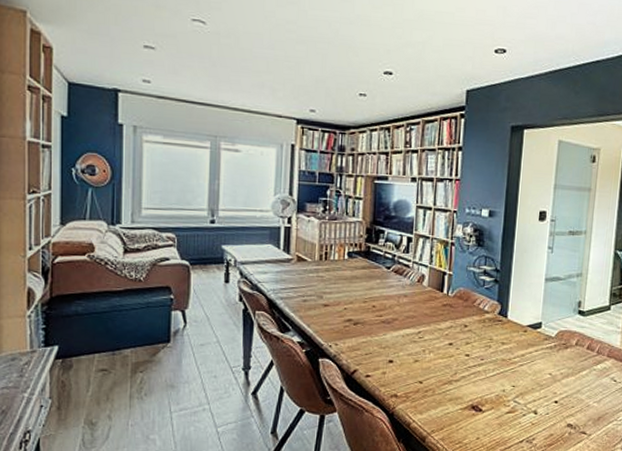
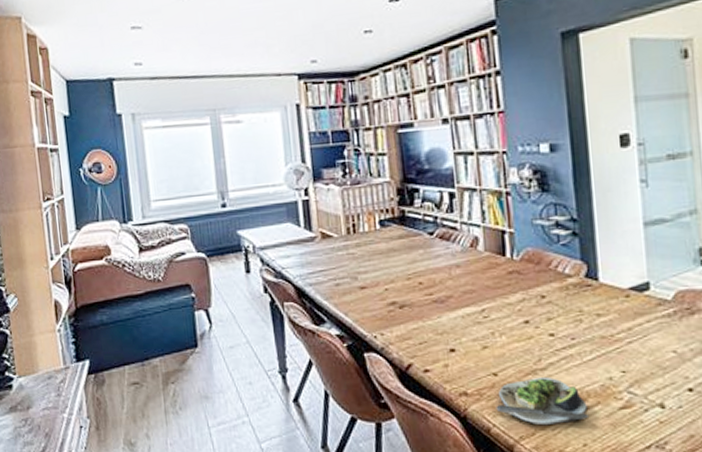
salad plate: none [417,386,485,423] -> present [496,376,590,426]

